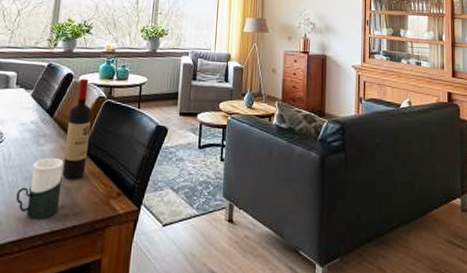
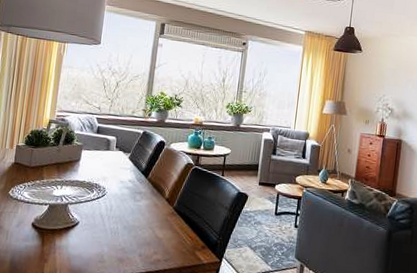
cup: present [16,157,64,219] -> none [117,212,157,261]
wine bottle: present [62,78,92,179] -> none [155,146,181,232]

